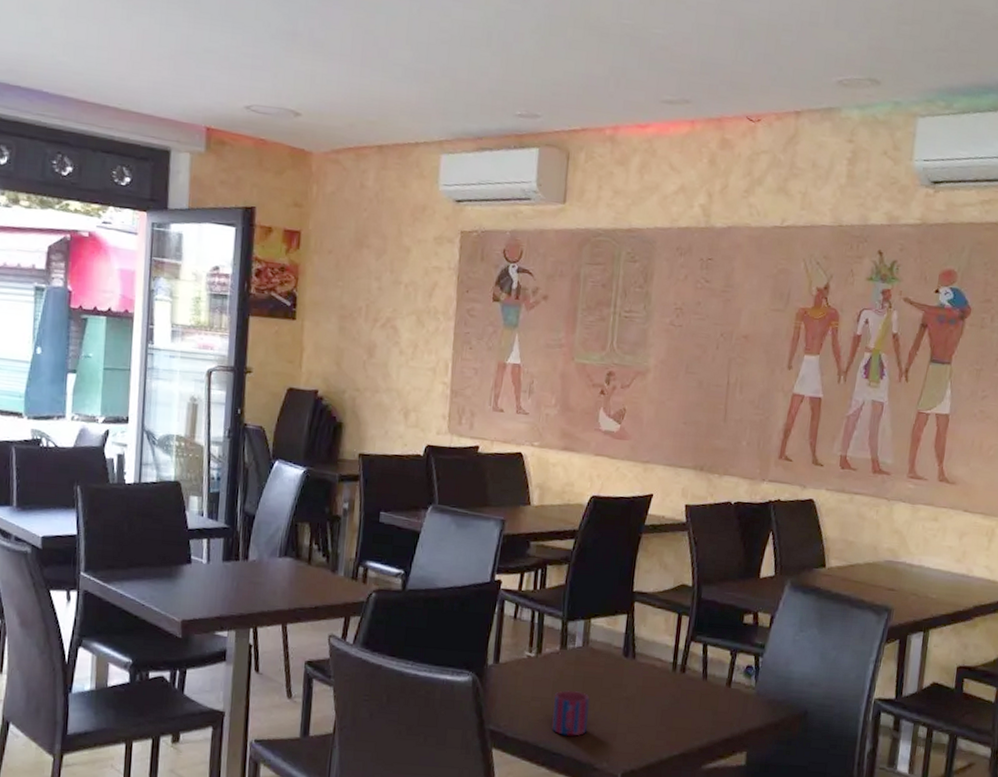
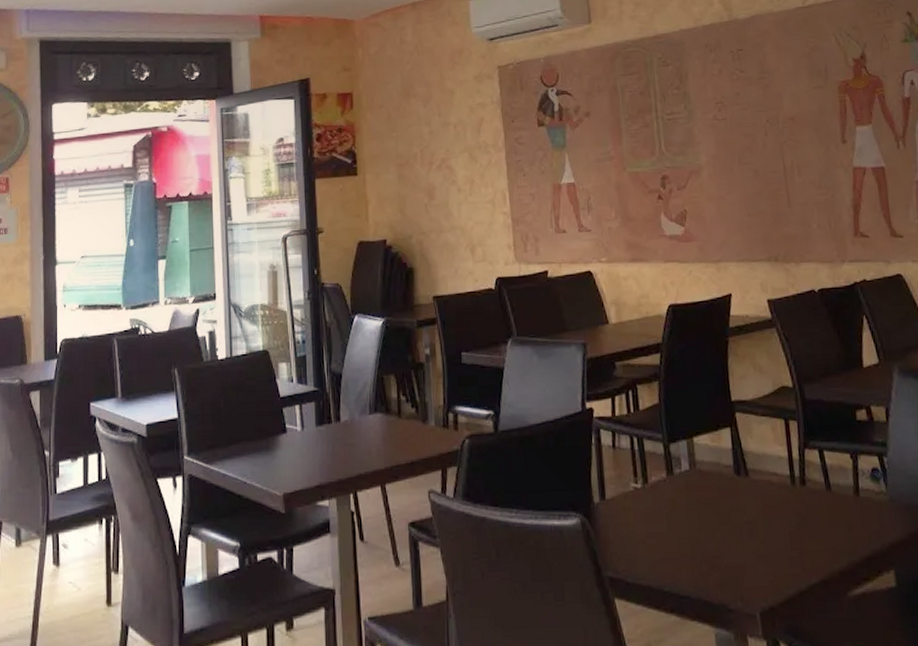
mug: present [552,690,590,737] -> none [669,520,713,574]

